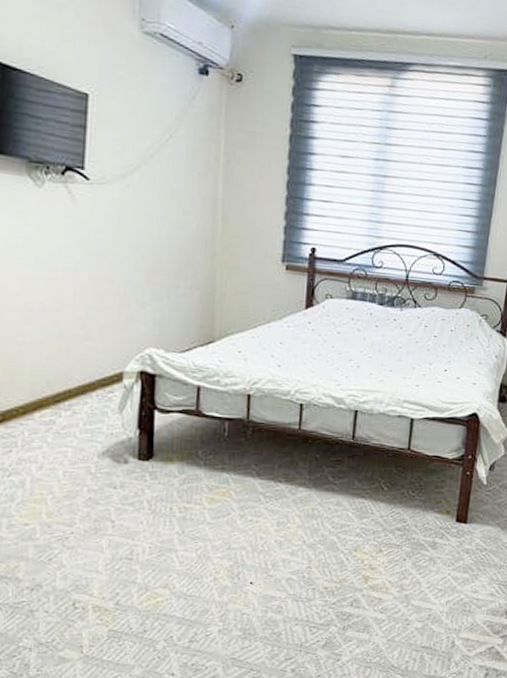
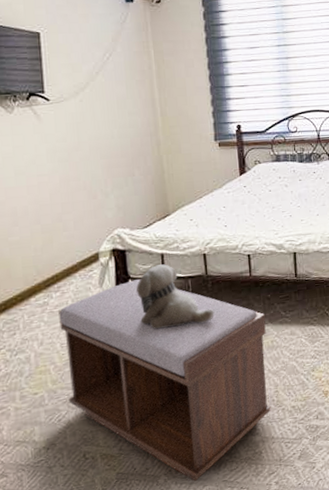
bench: none [64,411,309,654] -> present [59,279,271,482]
plush toy: none [162,398,250,475] -> present [136,264,214,329]

